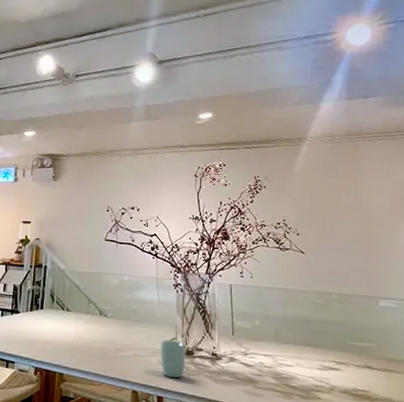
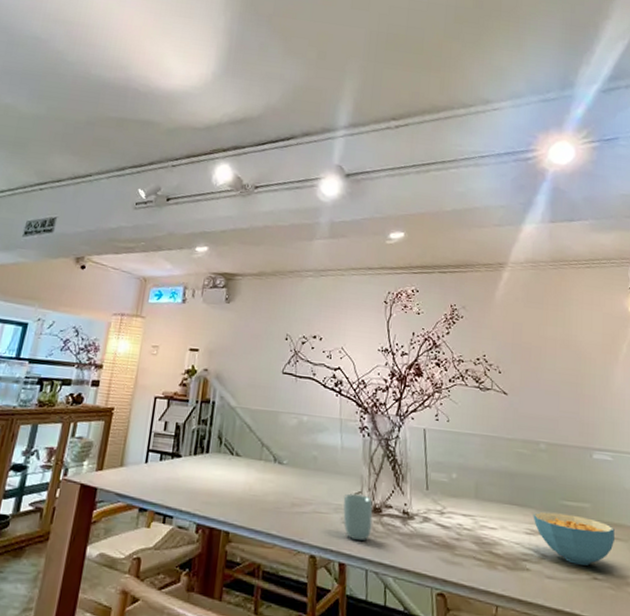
cereal bowl: none [325,351,396,394] -> present [533,512,615,566]

